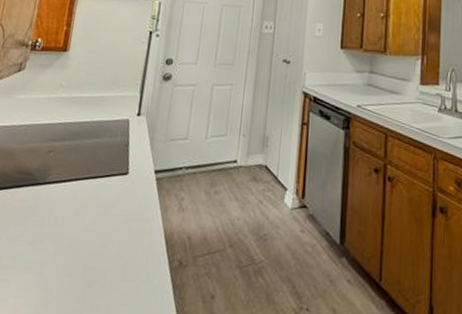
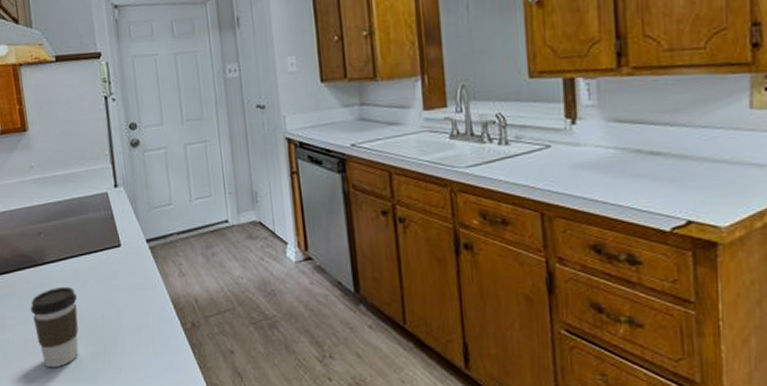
coffee cup: none [11,209,69,300] -> present [30,286,79,368]

